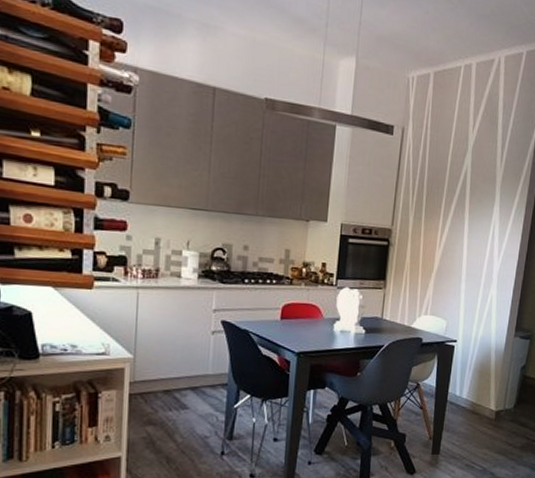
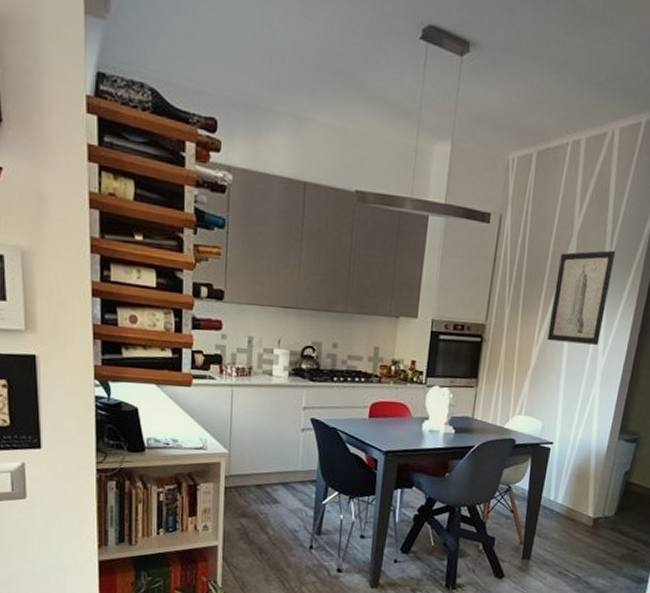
wall art: none [448,163,506,249] -> present [547,250,616,345]

